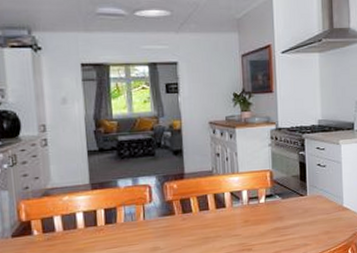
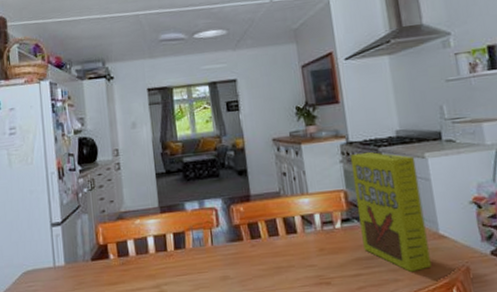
cereal box: none [278,137,334,238] -> present [349,151,431,272]

